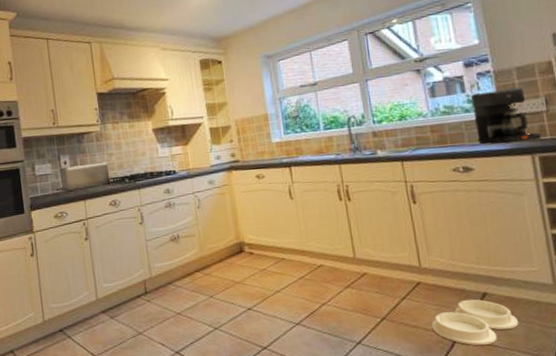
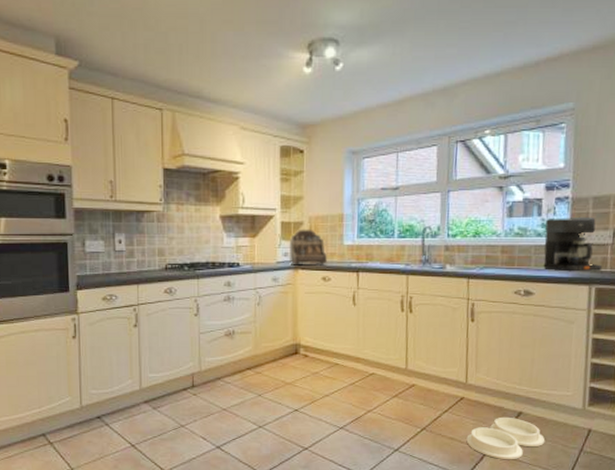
toaster: present [58,161,111,192] -> none [109,245,168,274]
spice rack: none [220,131,259,167] -> present [288,229,328,266]

